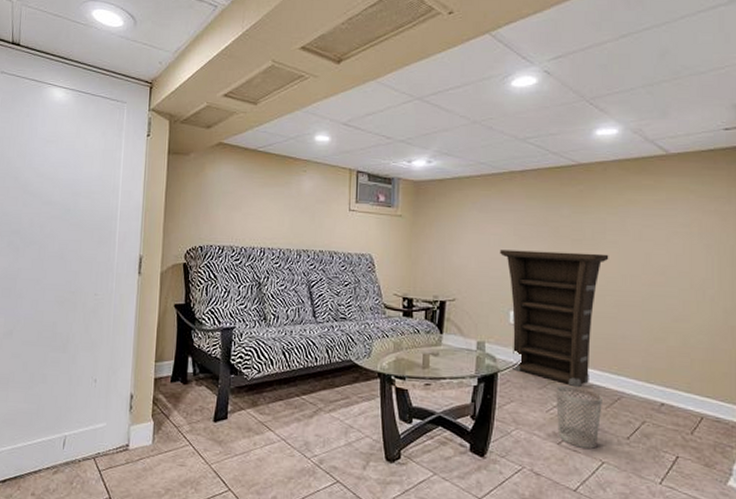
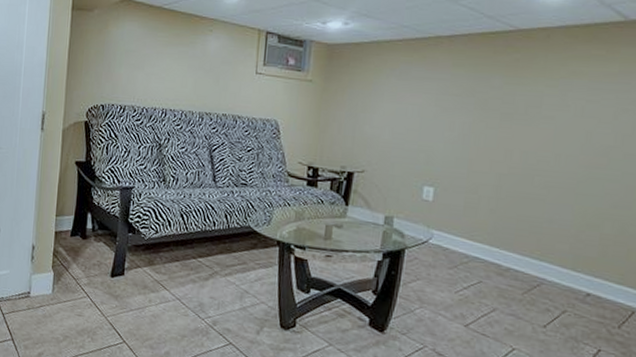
cabinet: present [500,249,609,388] -> none [418,121,543,271]
wastebasket: present [555,385,602,449] -> none [466,266,520,334]

